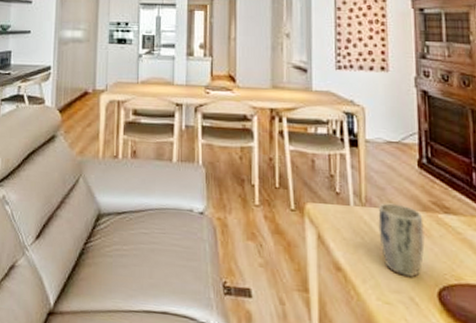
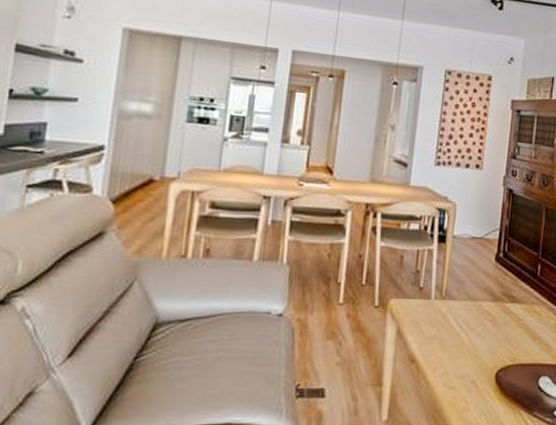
plant pot: present [378,203,425,277] -> none [453,295,493,362]

